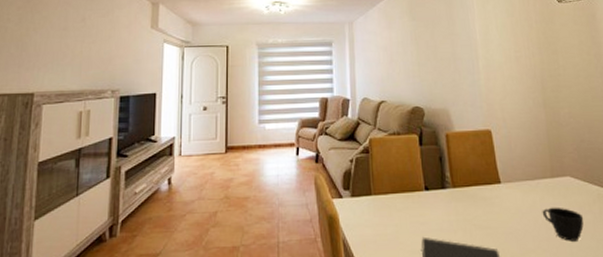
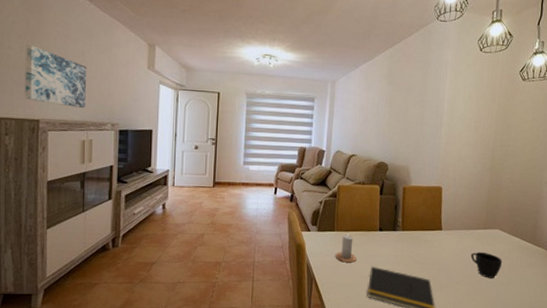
wall art: none [20,15,88,77] -> present [25,44,87,109]
candle: none [376,197,403,235] -> present [335,233,357,263]

